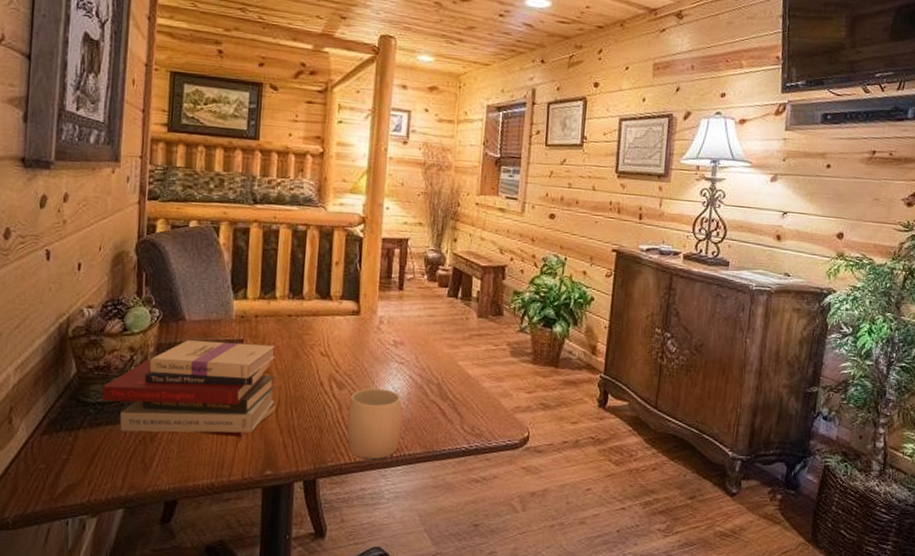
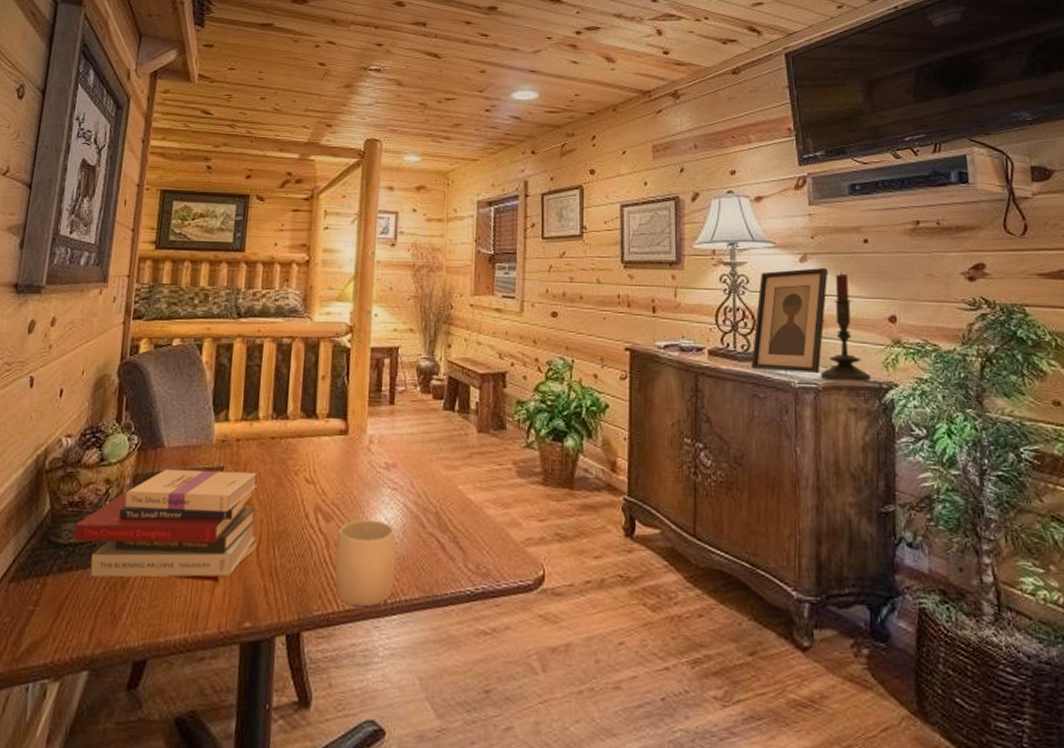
picture frame: none [718,187,794,279] -> present [751,267,828,374]
candle: none [775,191,815,288] -> present [821,270,871,382]

